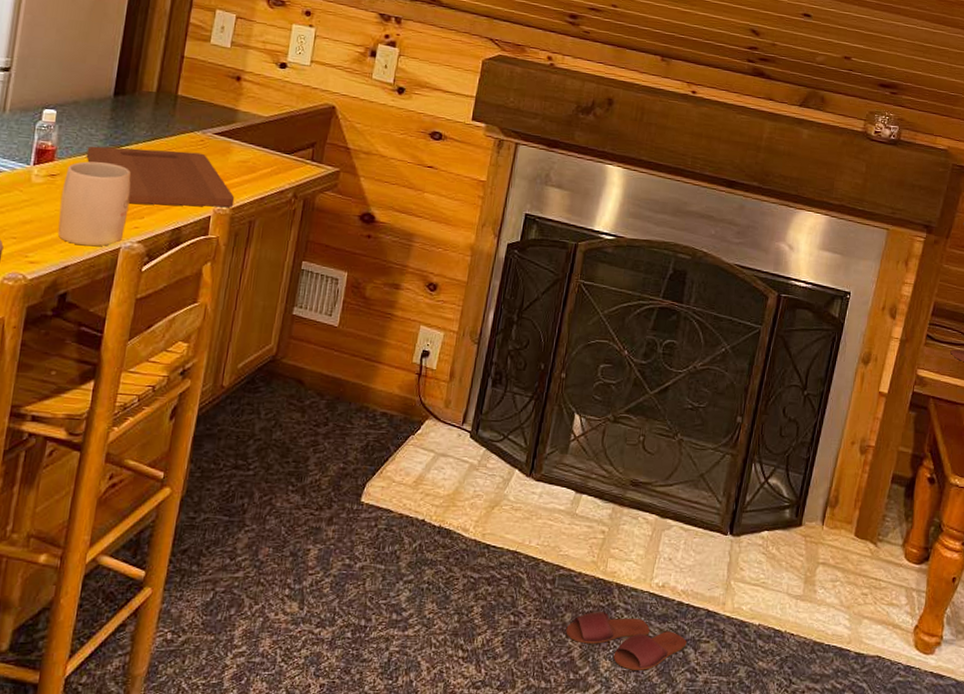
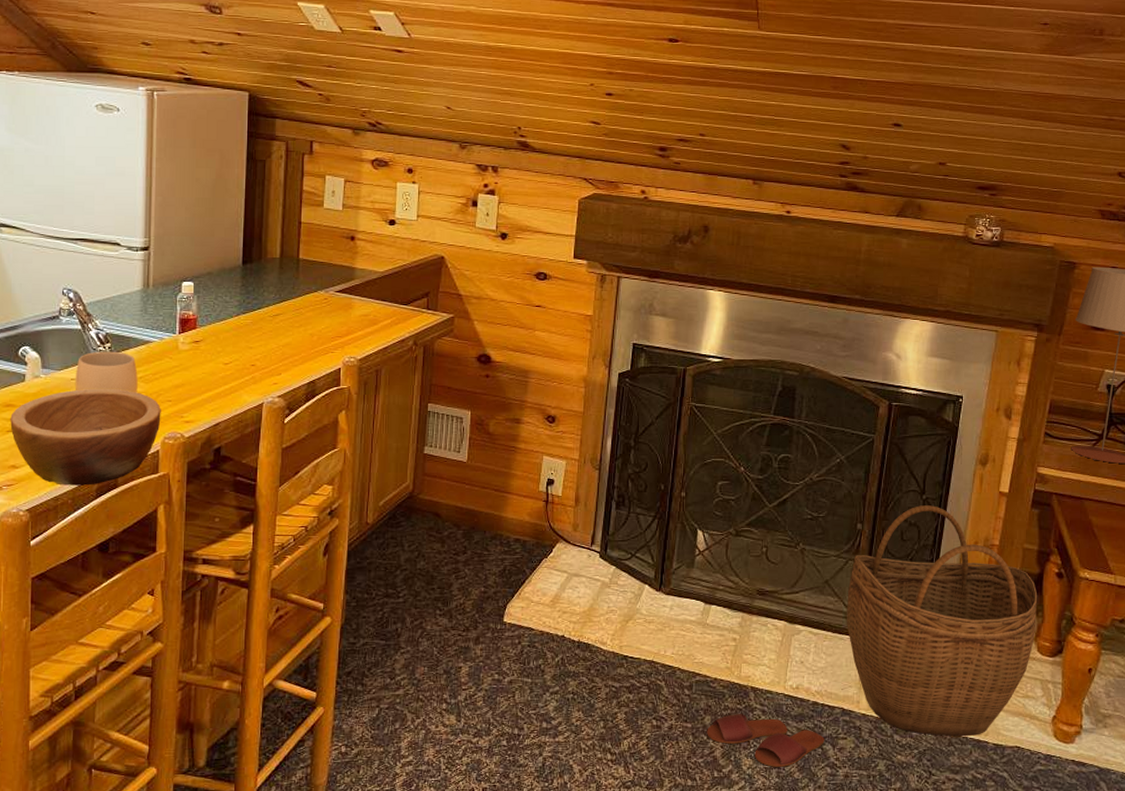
mug: present [57,161,132,247] -> none [206,326,267,404]
cutting board: present [86,146,235,208] -> none [224,310,361,362]
woven basket: none [718,401,909,643] -> present [847,505,1038,736]

